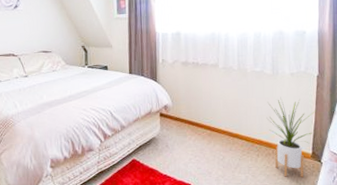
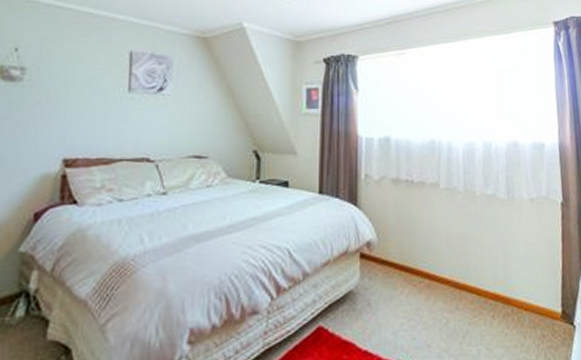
house plant: present [266,98,317,177] -> none [502,232,564,349]

